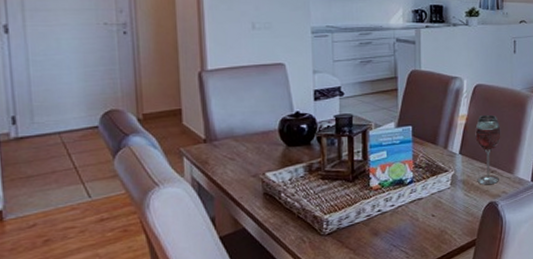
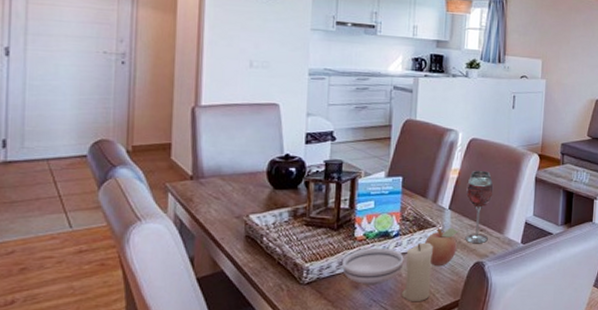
bowl: none [361,195,420,232] -> present [342,247,404,285]
candle: none [419,187,448,245] -> present [401,242,433,302]
fruit: none [439,171,472,209] -> present [425,227,460,267]

